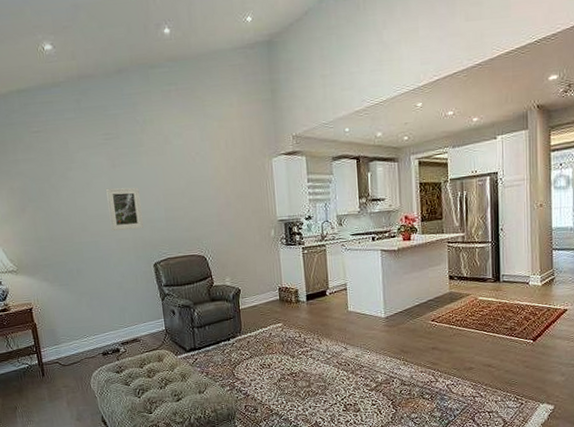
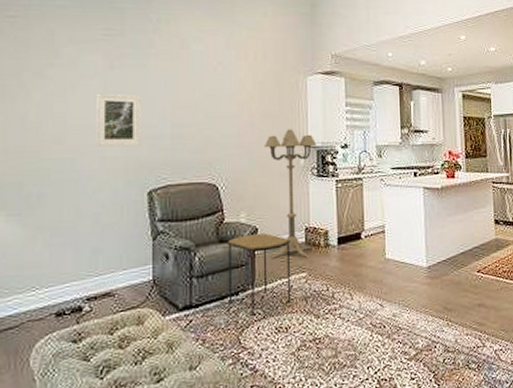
side table: none [217,293,270,356] -> present [226,233,291,316]
floor lamp: none [240,206,286,313] -> present [264,129,317,259]

